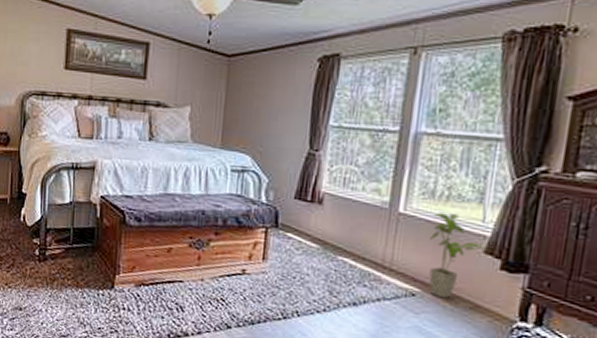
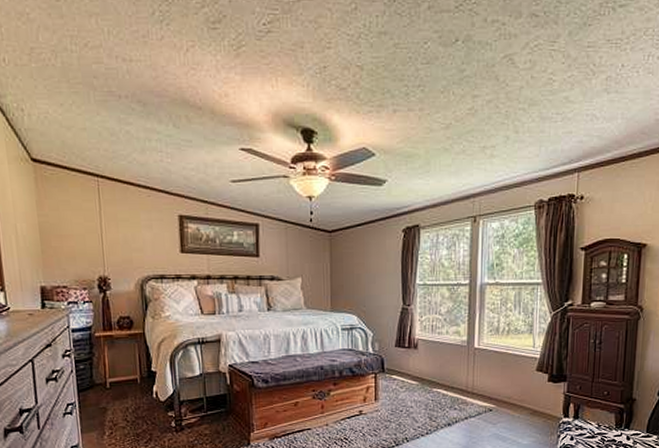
house plant: present [429,212,485,299] -> none [499,344,537,410]

